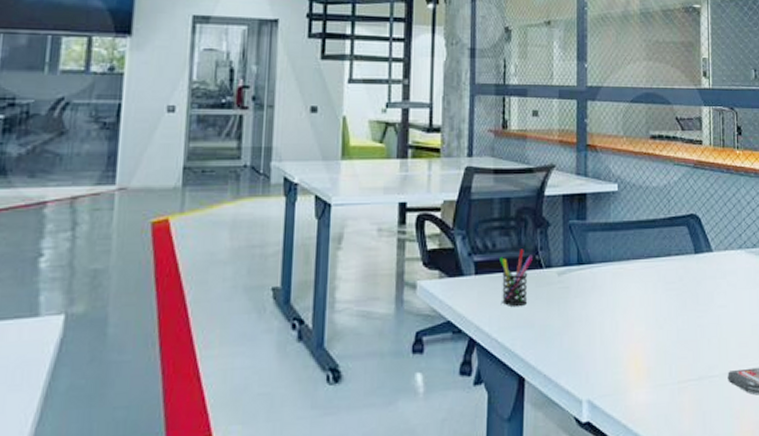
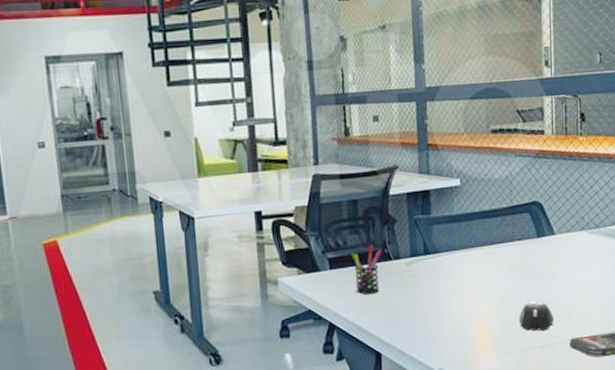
mouse: none [674,325,712,361] -> present [518,301,554,332]

